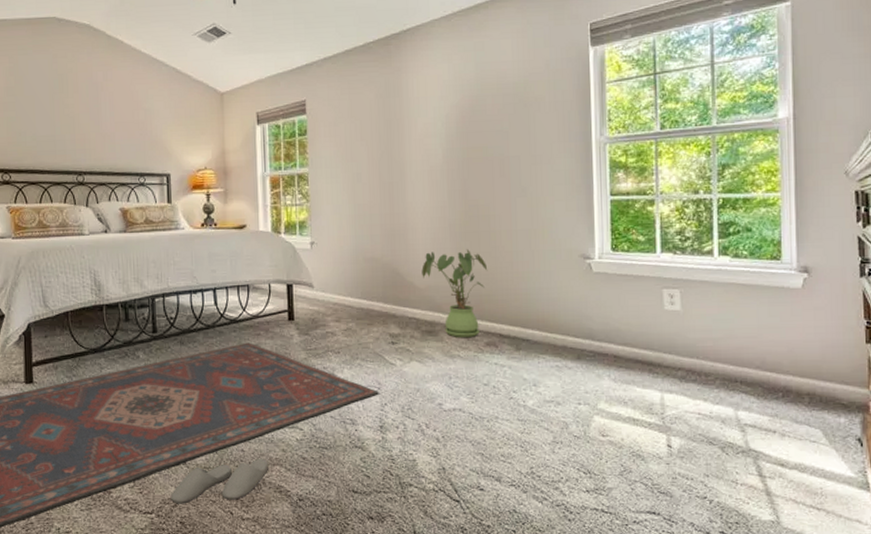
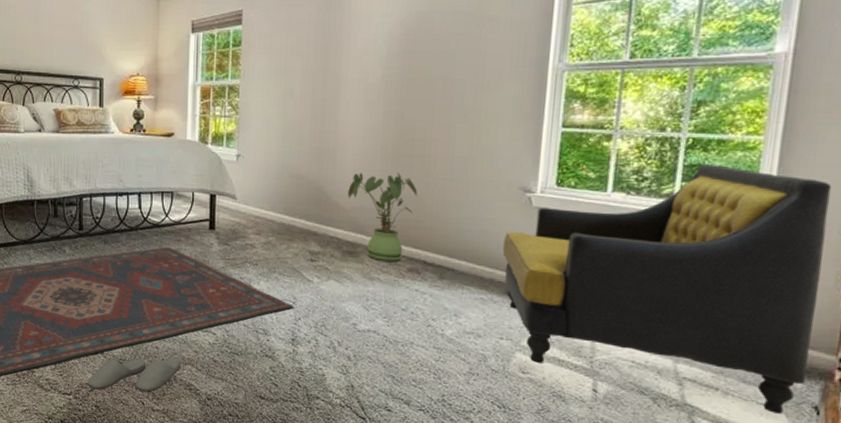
armchair: none [570,221,846,449] -> present [502,164,832,414]

